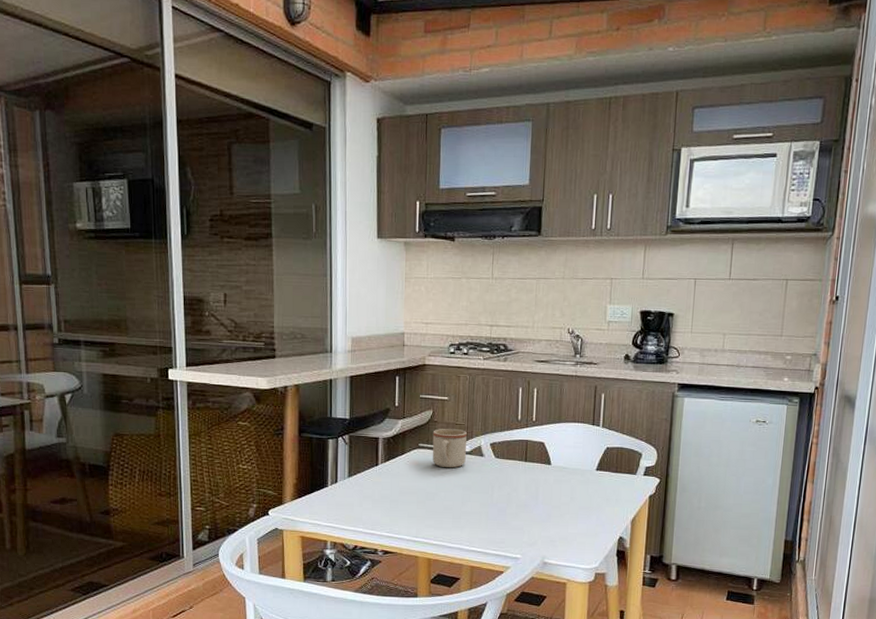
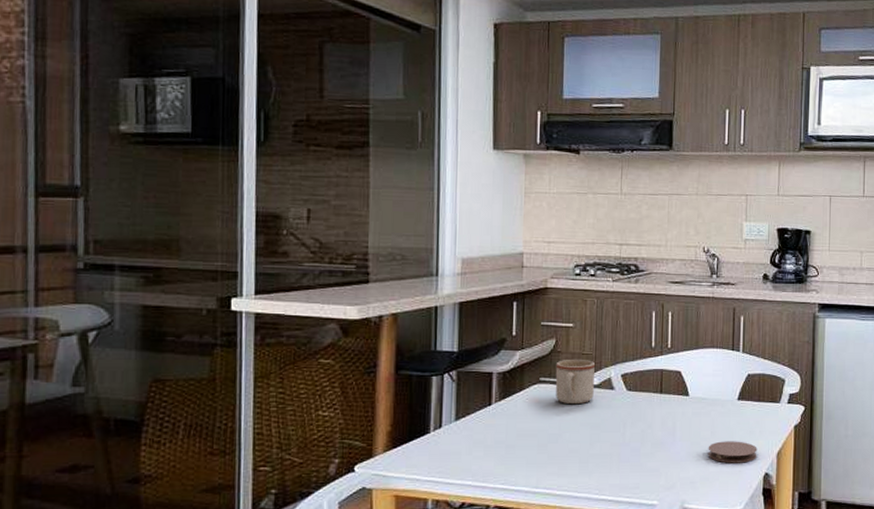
coaster: none [567,506,613,527] -> present [708,441,757,463]

